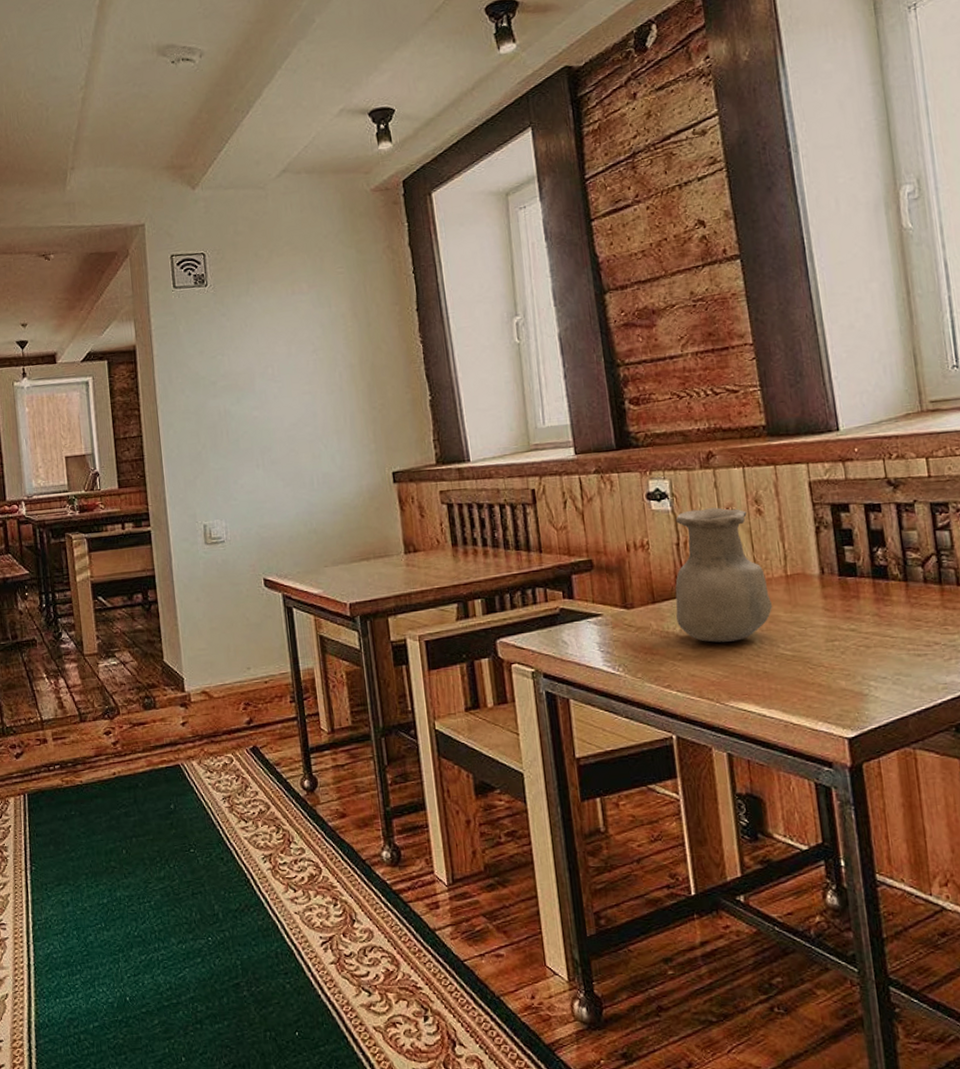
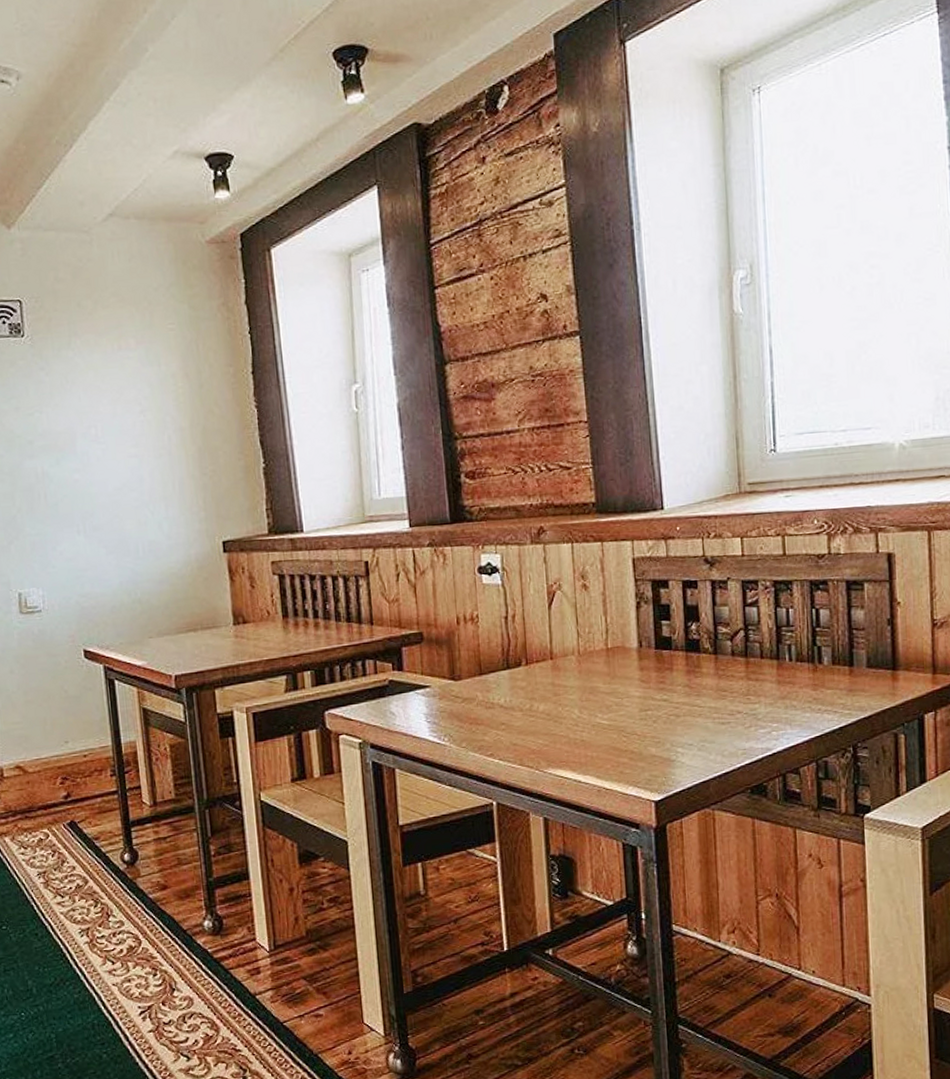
vase: present [675,507,772,643] -> none [501,582,592,713]

